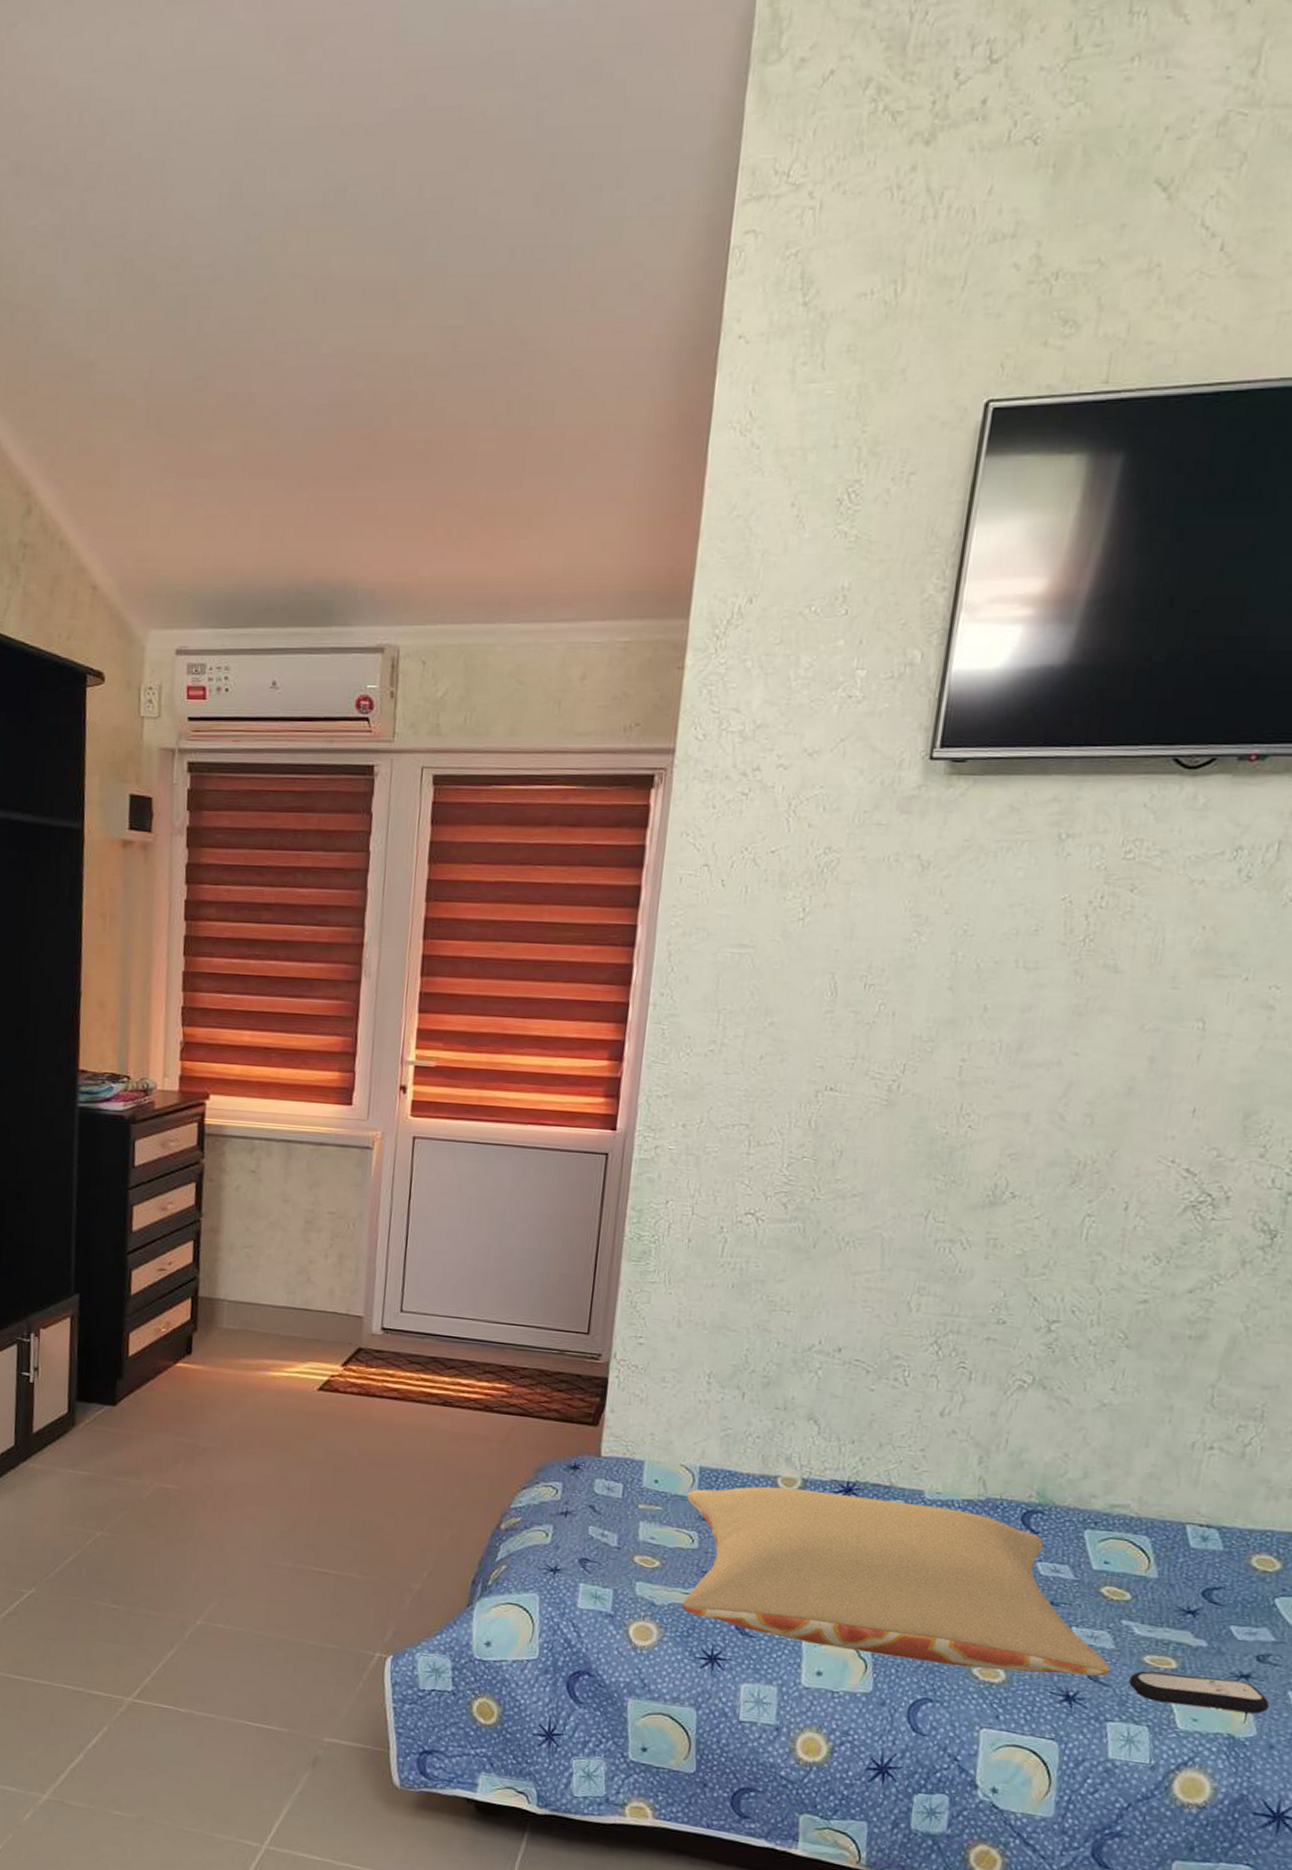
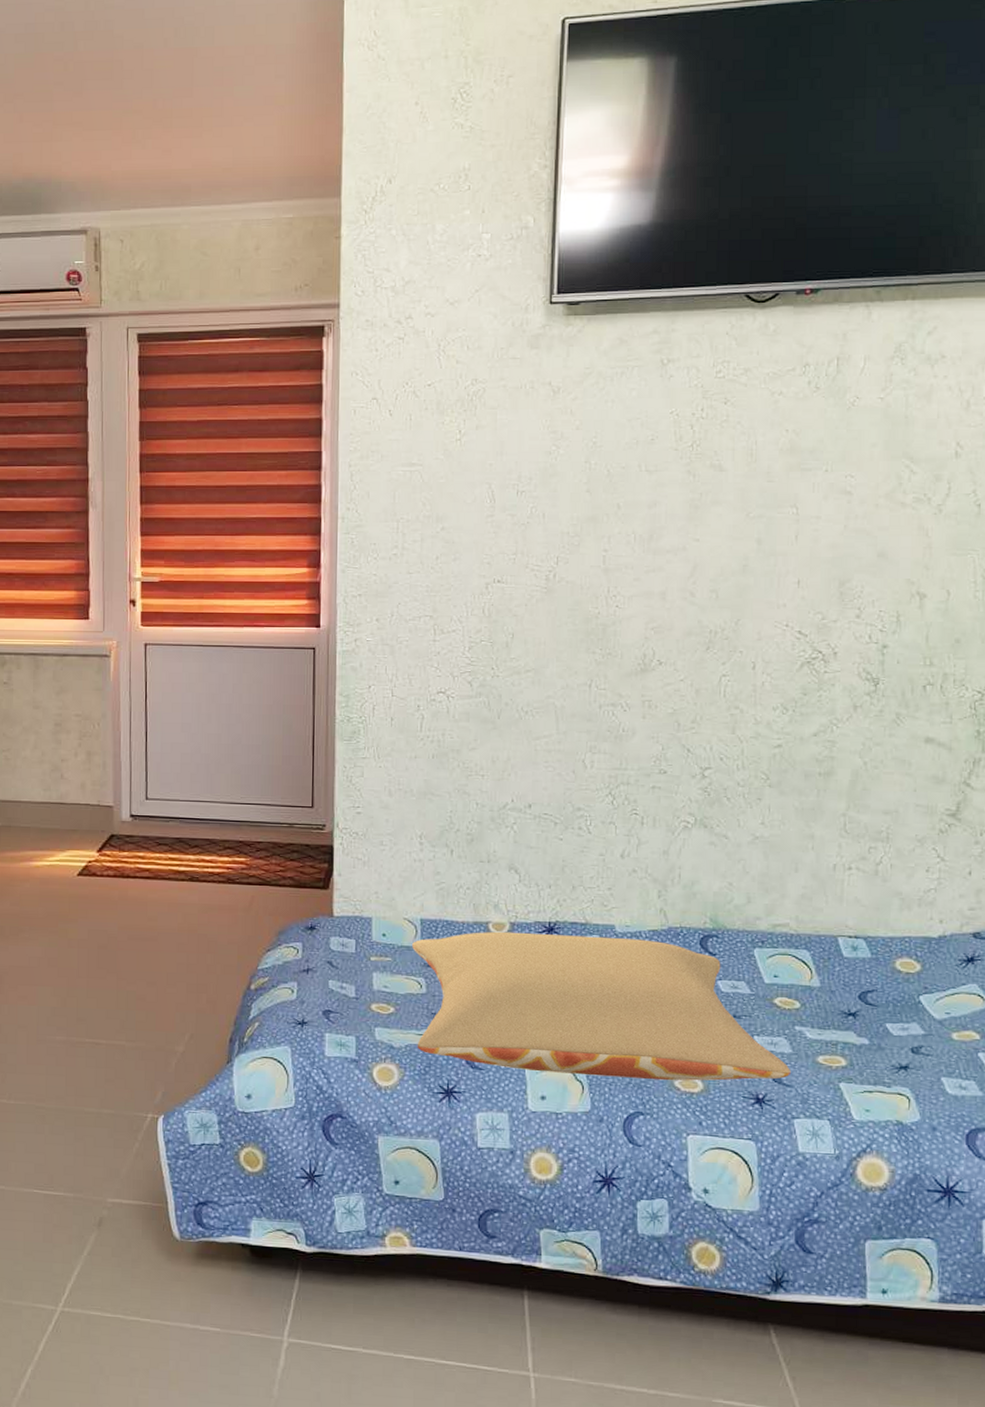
remote control: present [1129,1671,1270,1714] -> none [808,1070,927,1100]

